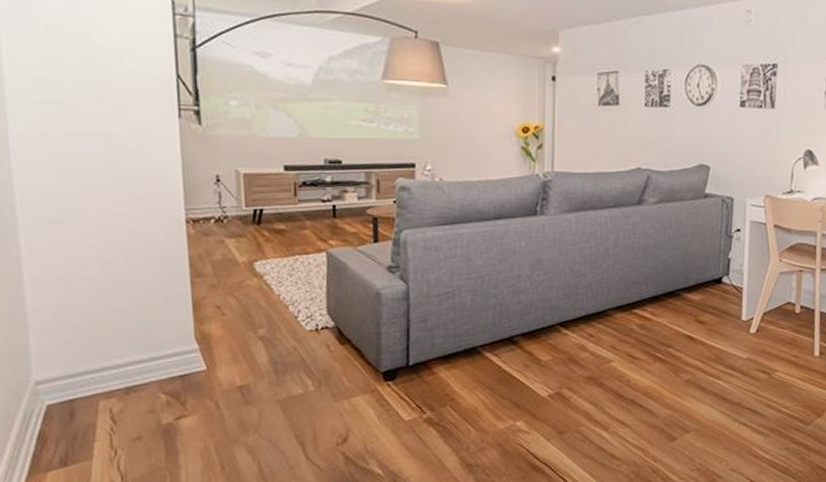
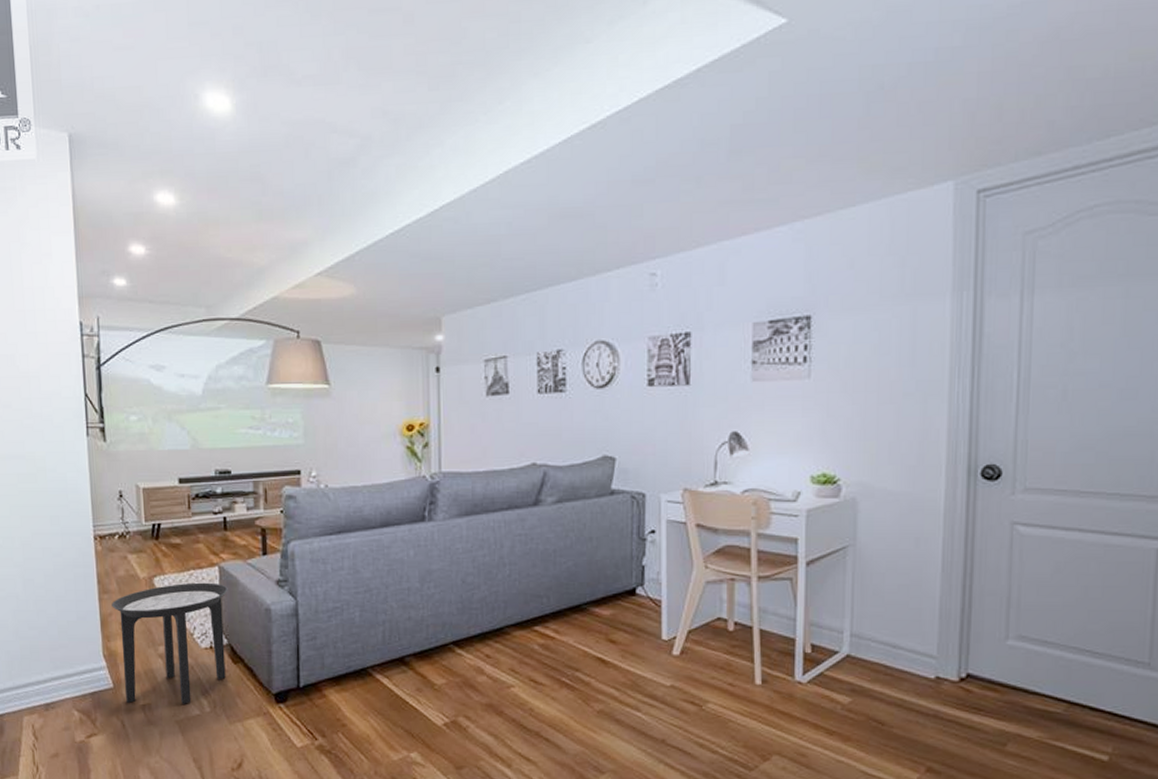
side table: none [206,267,336,384] -> present [112,582,228,704]

